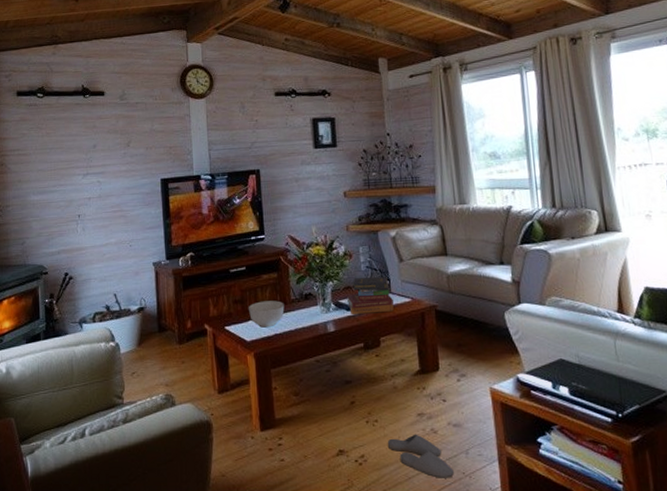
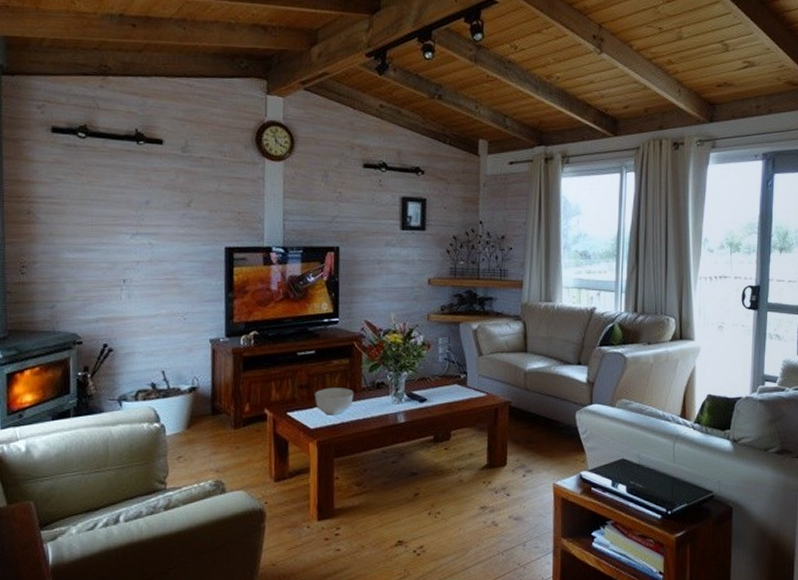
books: present [347,277,394,314] -> none [421,370,468,406]
slippers: present [387,434,454,478] -> none [447,526,510,569]

